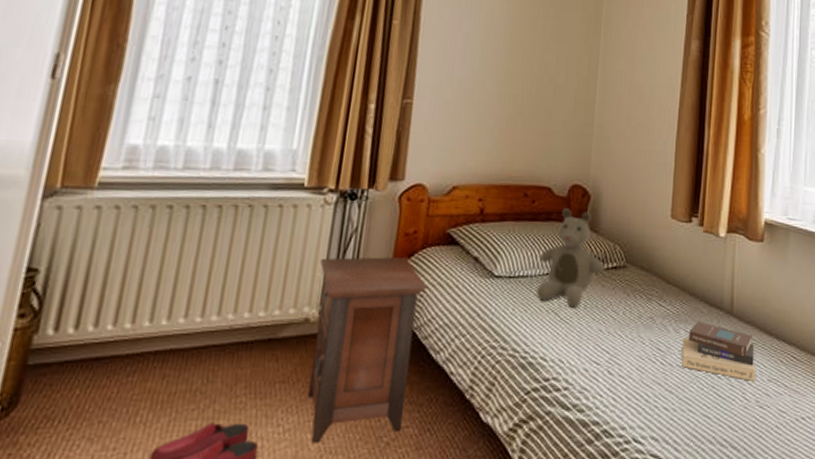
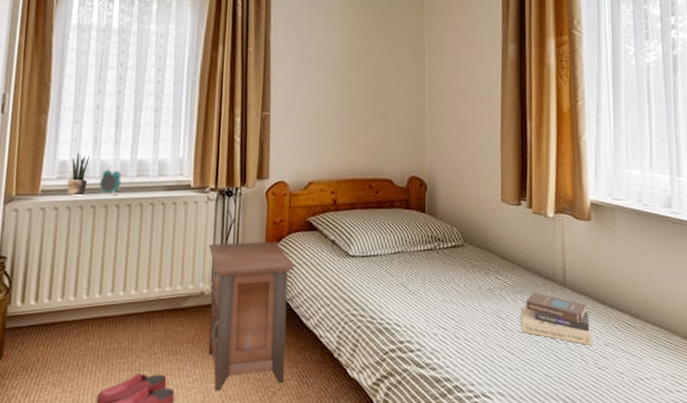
potted plant: none [135,135,171,191] -> present [67,152,90,195]
alarm clock: none [181,156,213,193] -> present [100,166,122,195]
teddy bear: present [537,208,605,308] -> none [387,197,445,281]

